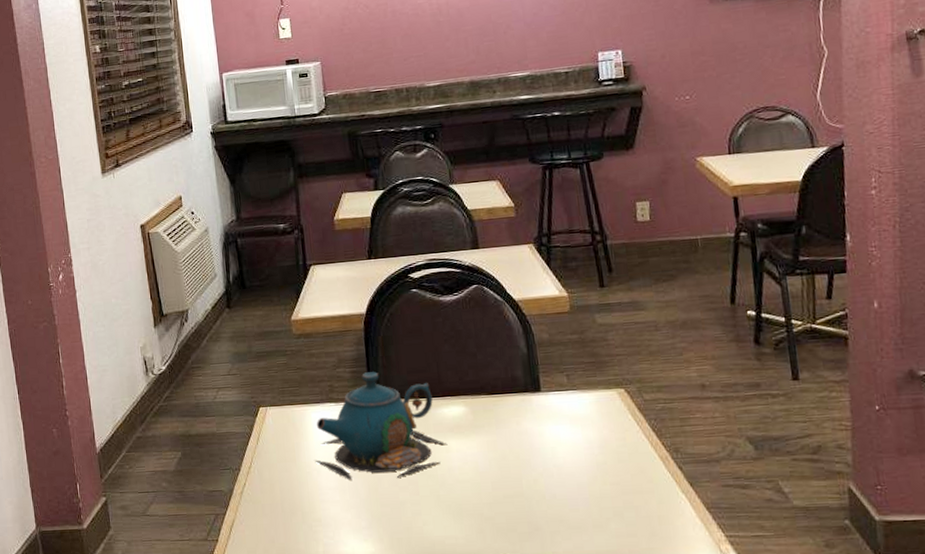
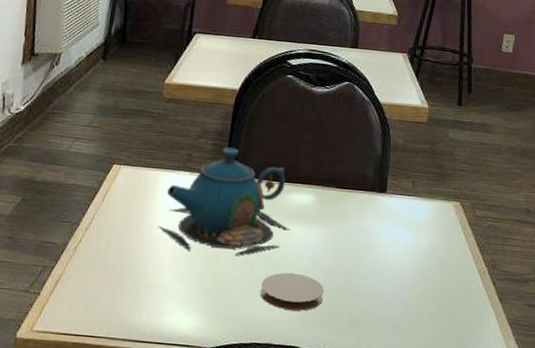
coaster: none [429,486,497,525] -> present [260,272,324,311]

